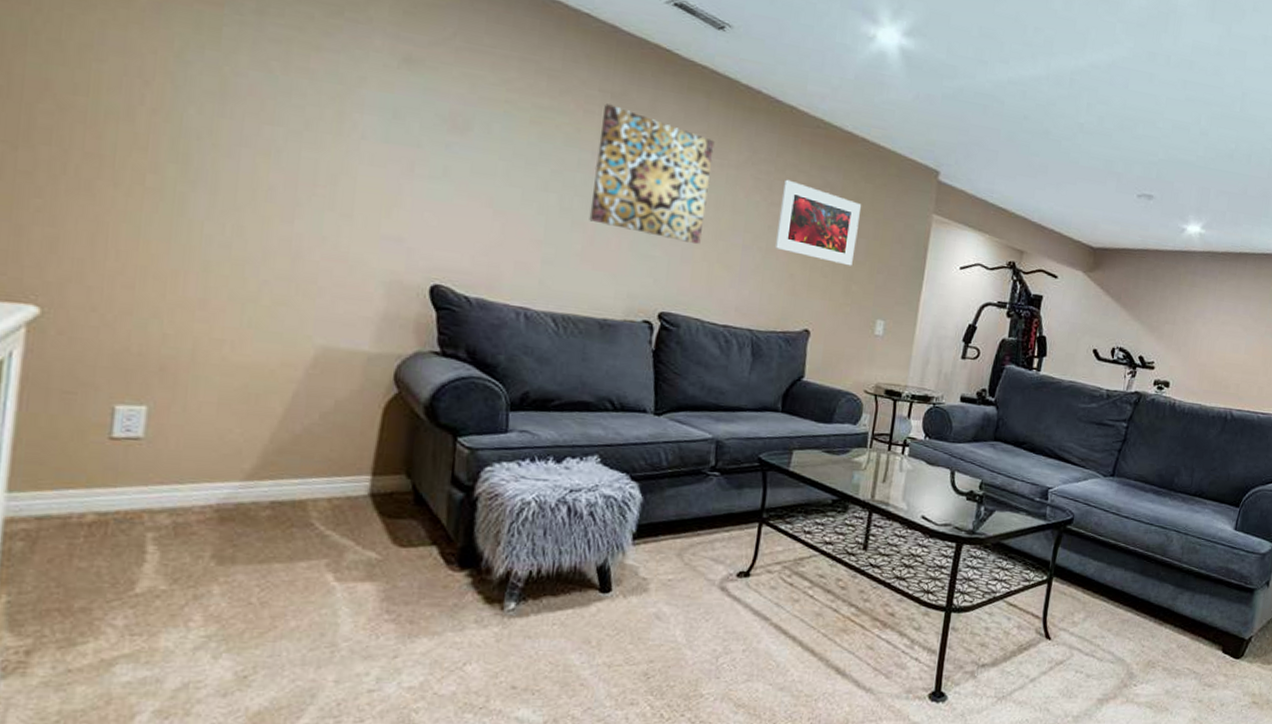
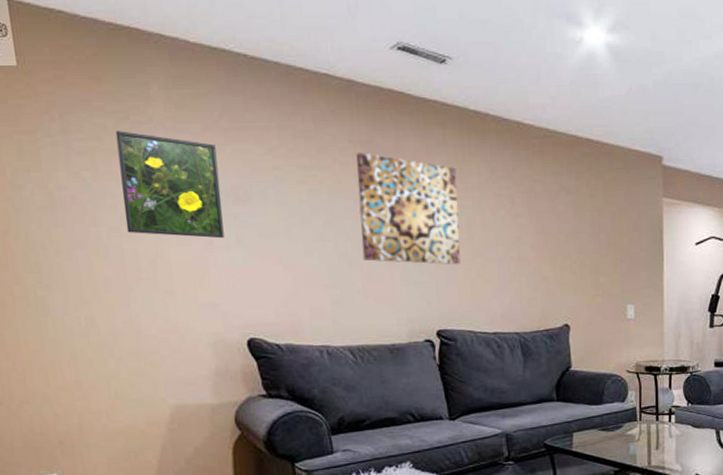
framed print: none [310,24,442,167] -> present [115,131,225,239]
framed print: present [774,179,861,266] -> none [523,190,597,260]

